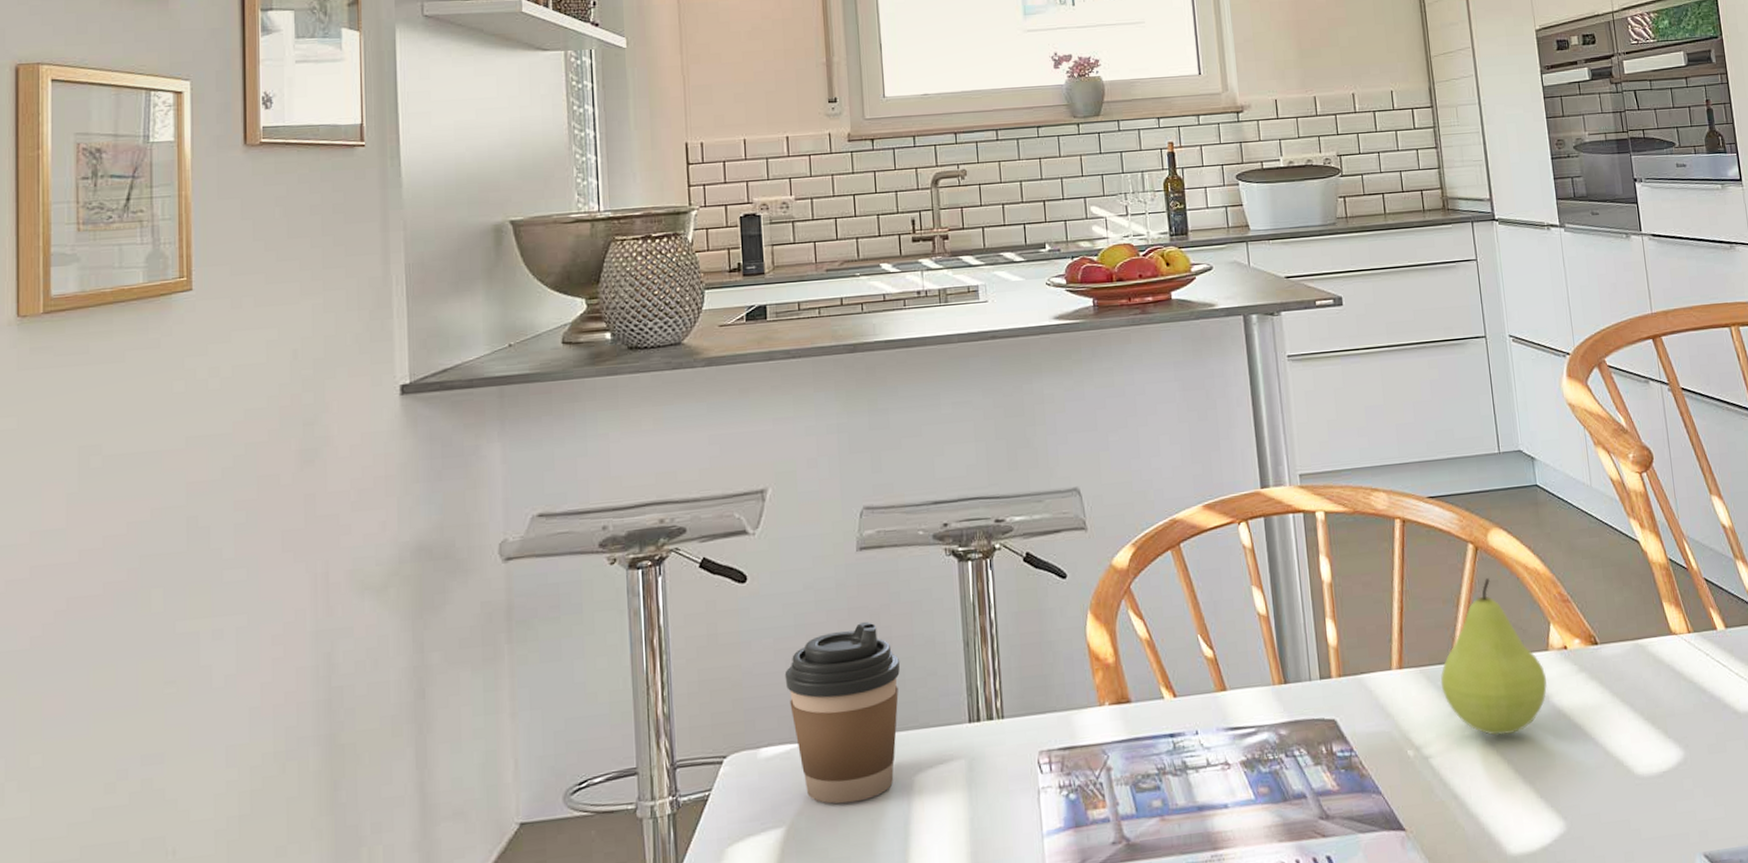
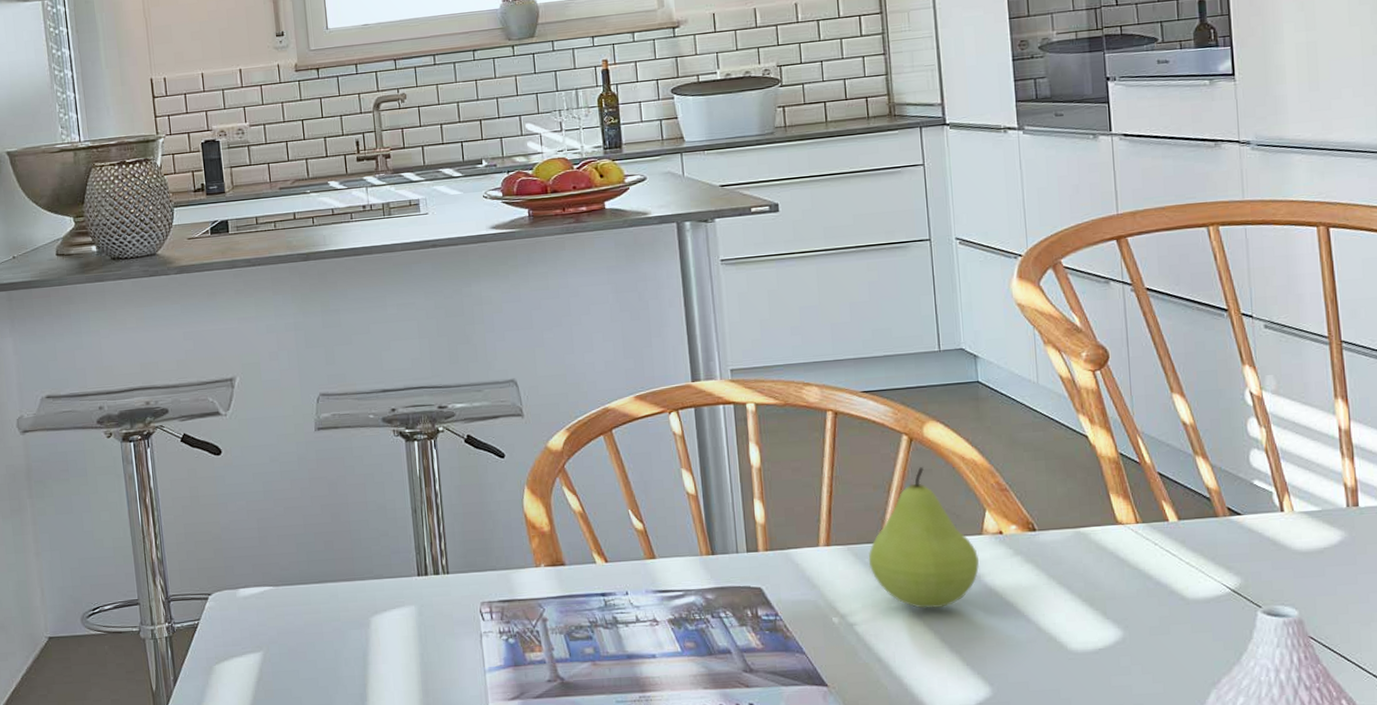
coffee cup: present [784,621,900,804] -> none [257,489,356,636]

